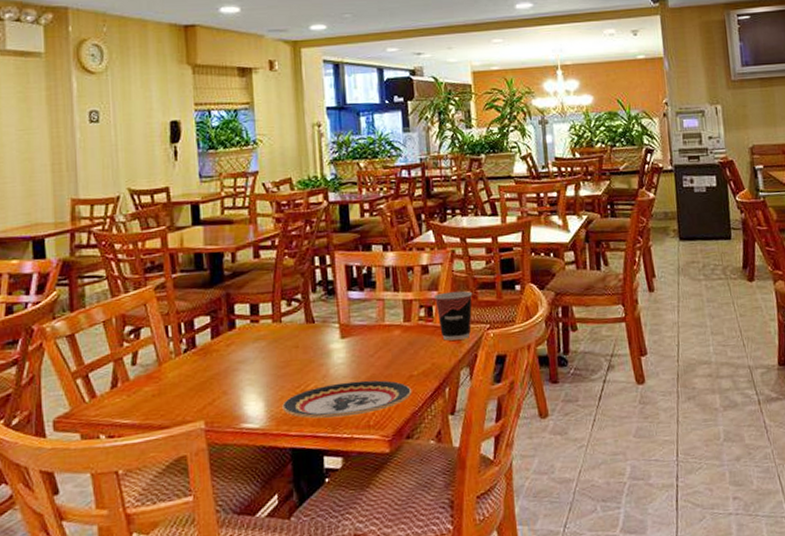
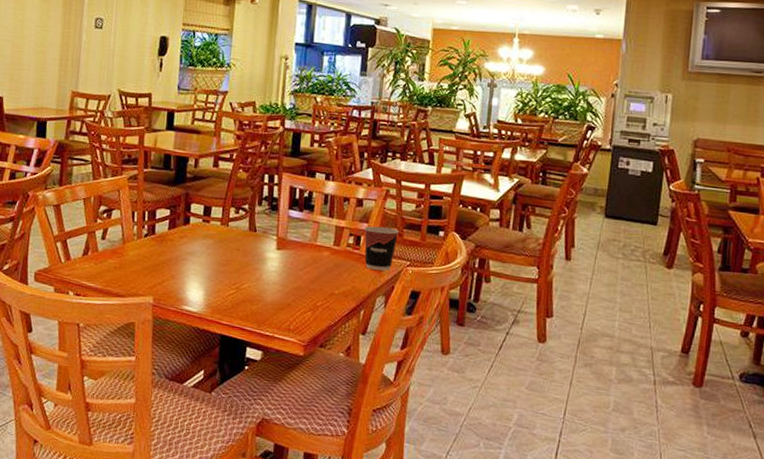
plate: present [282,380,412,419] -> none [218,287,331,319]

